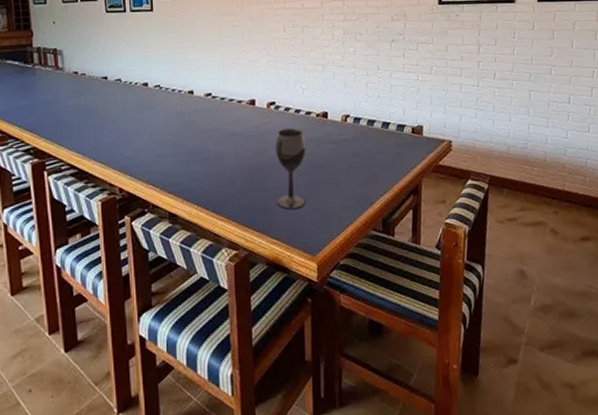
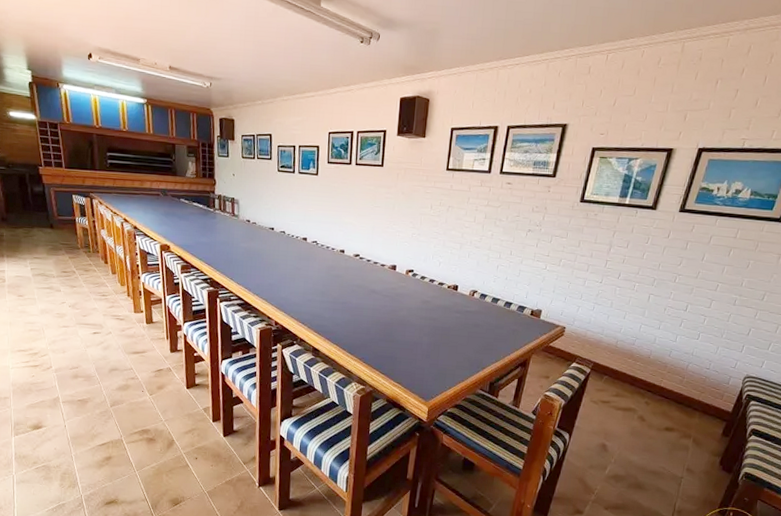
wine glass: present [275,128,306,210] -> none [403,294,435,362]

